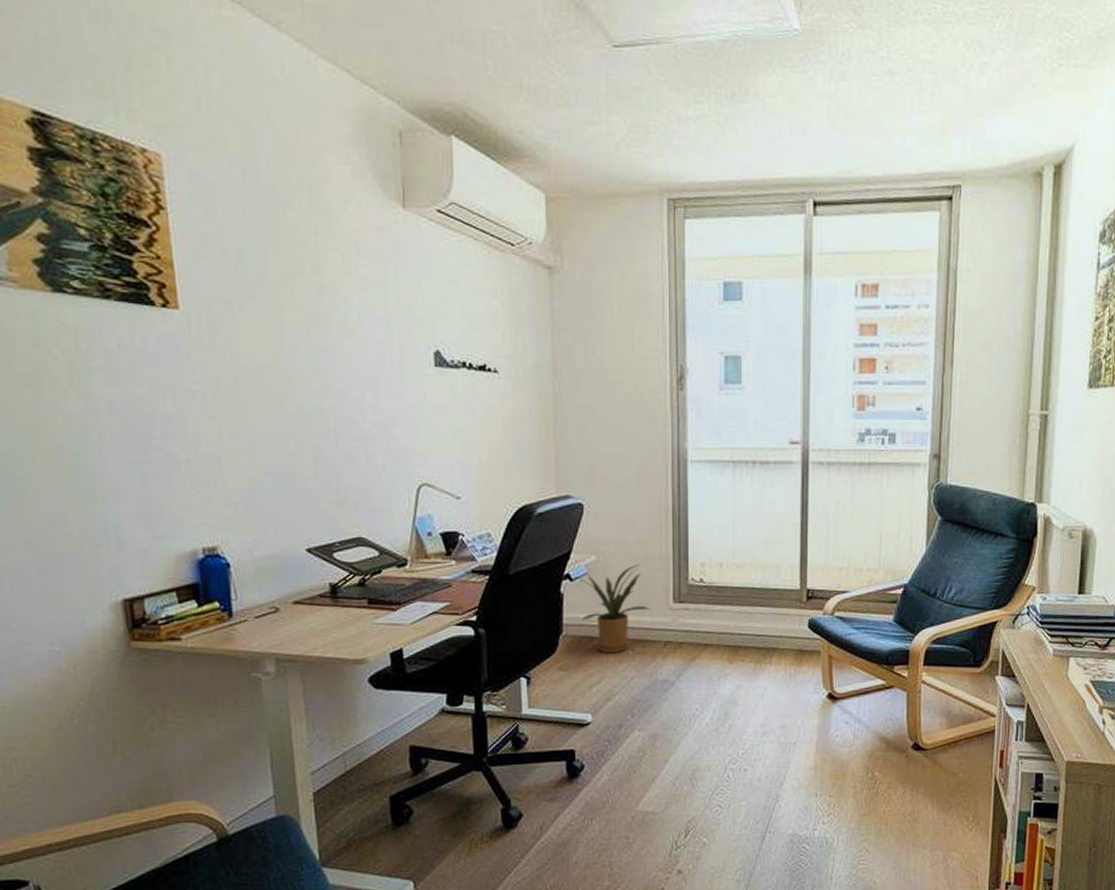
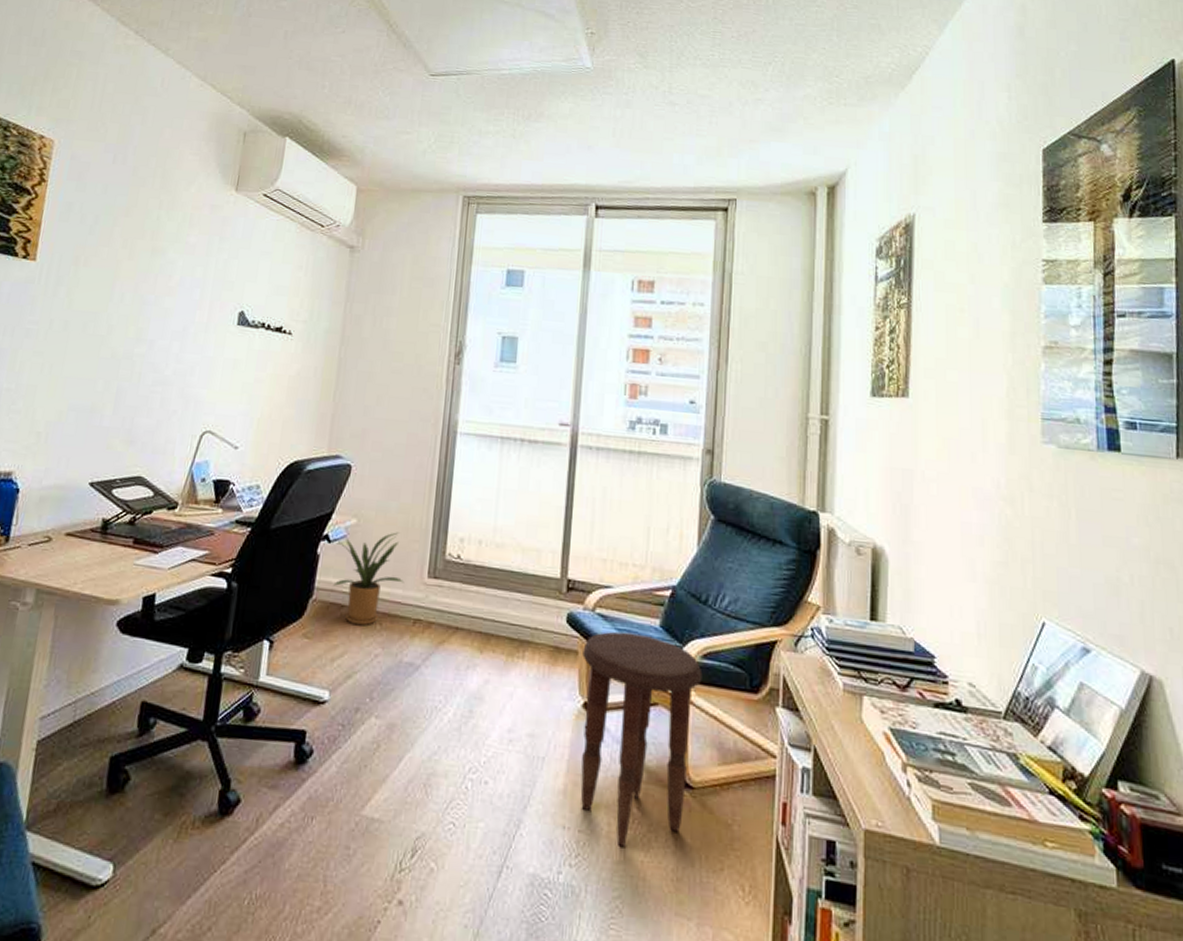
side table: none [825,629,932,804] -> present [580,631,703,848]

